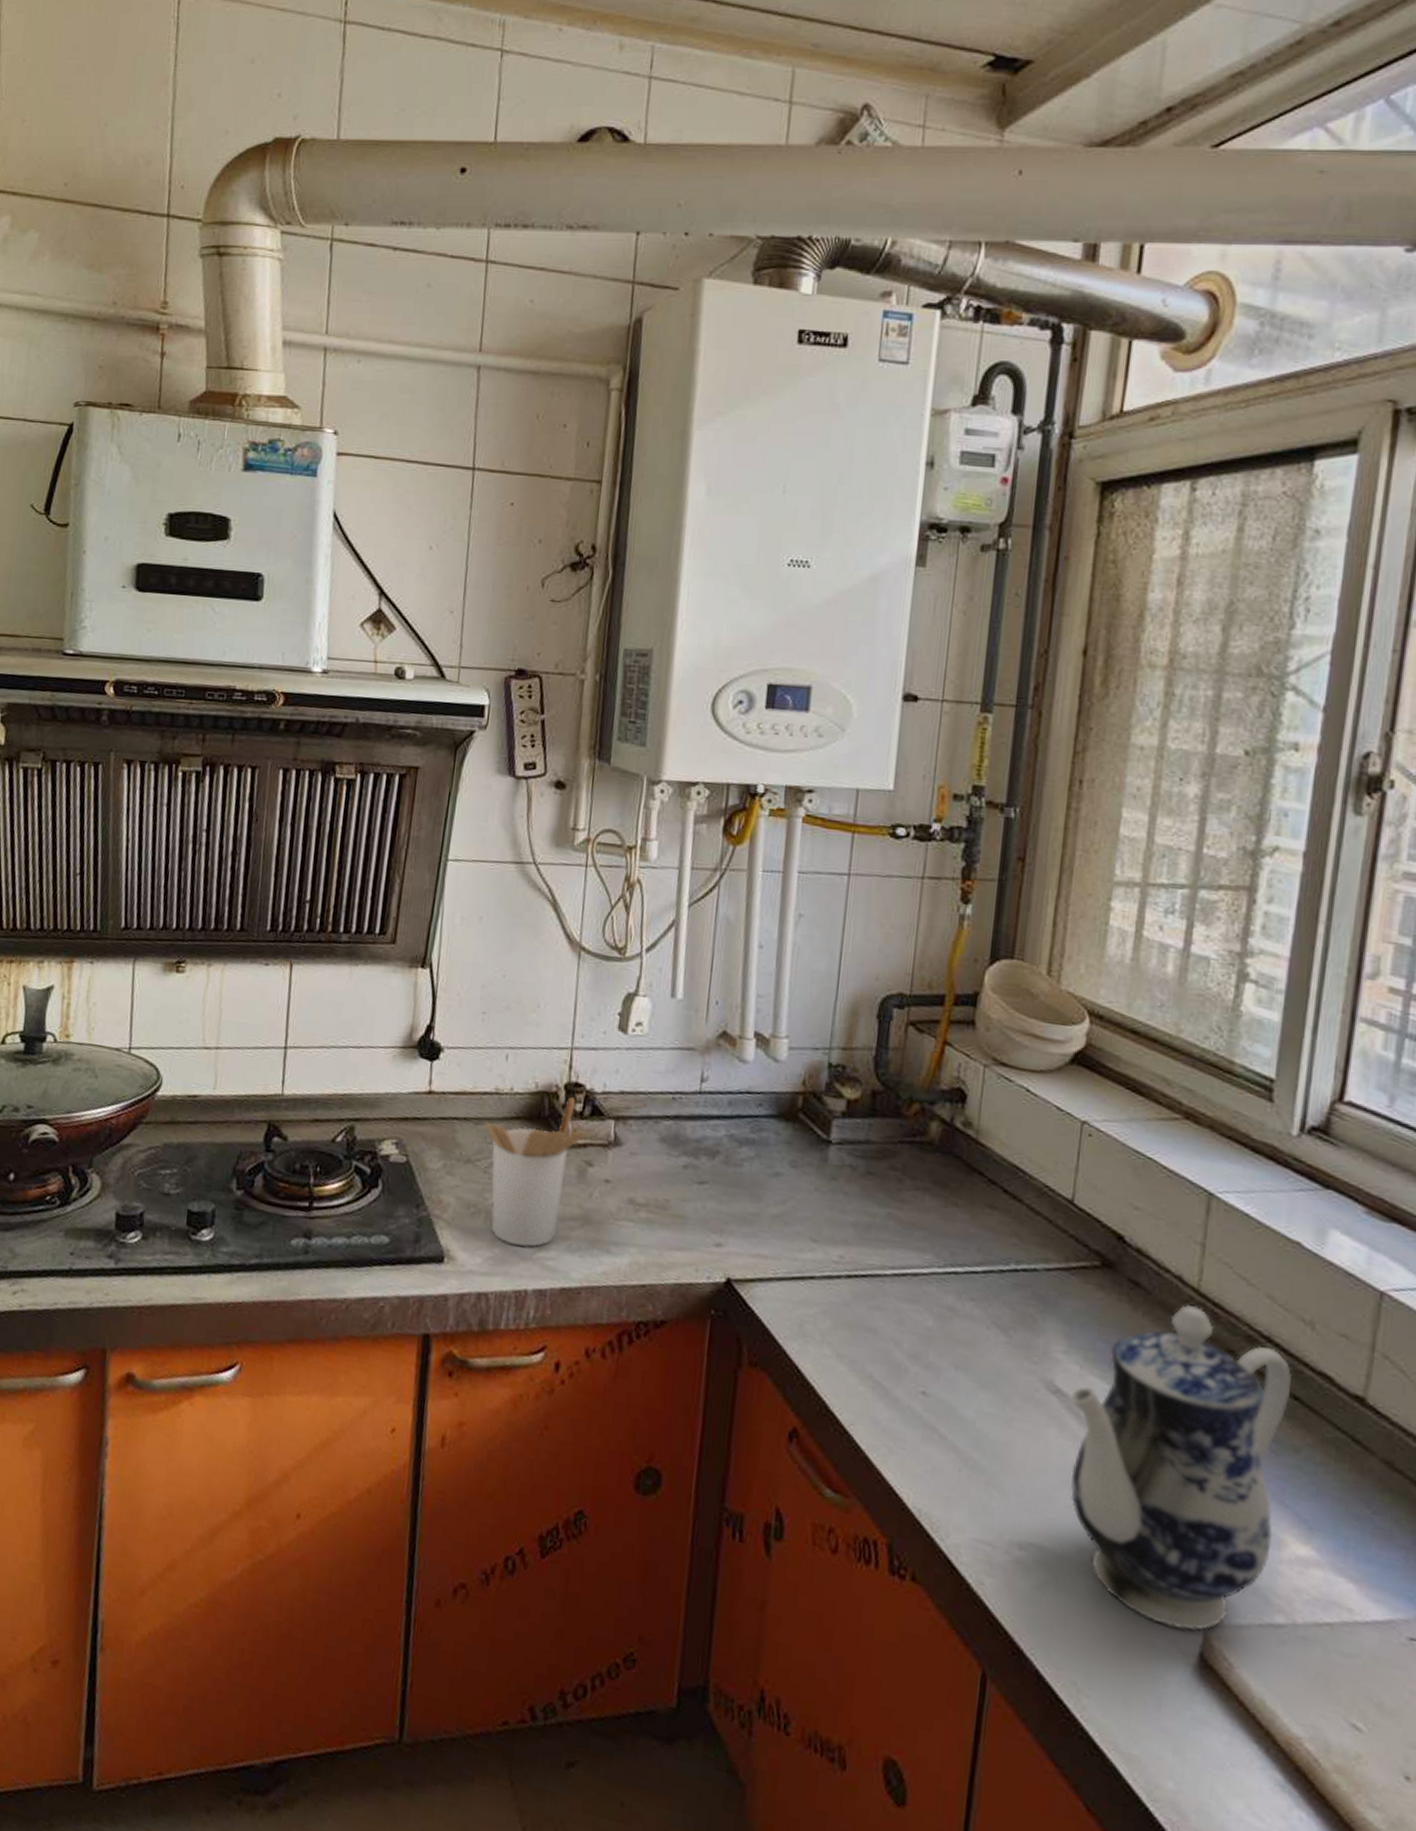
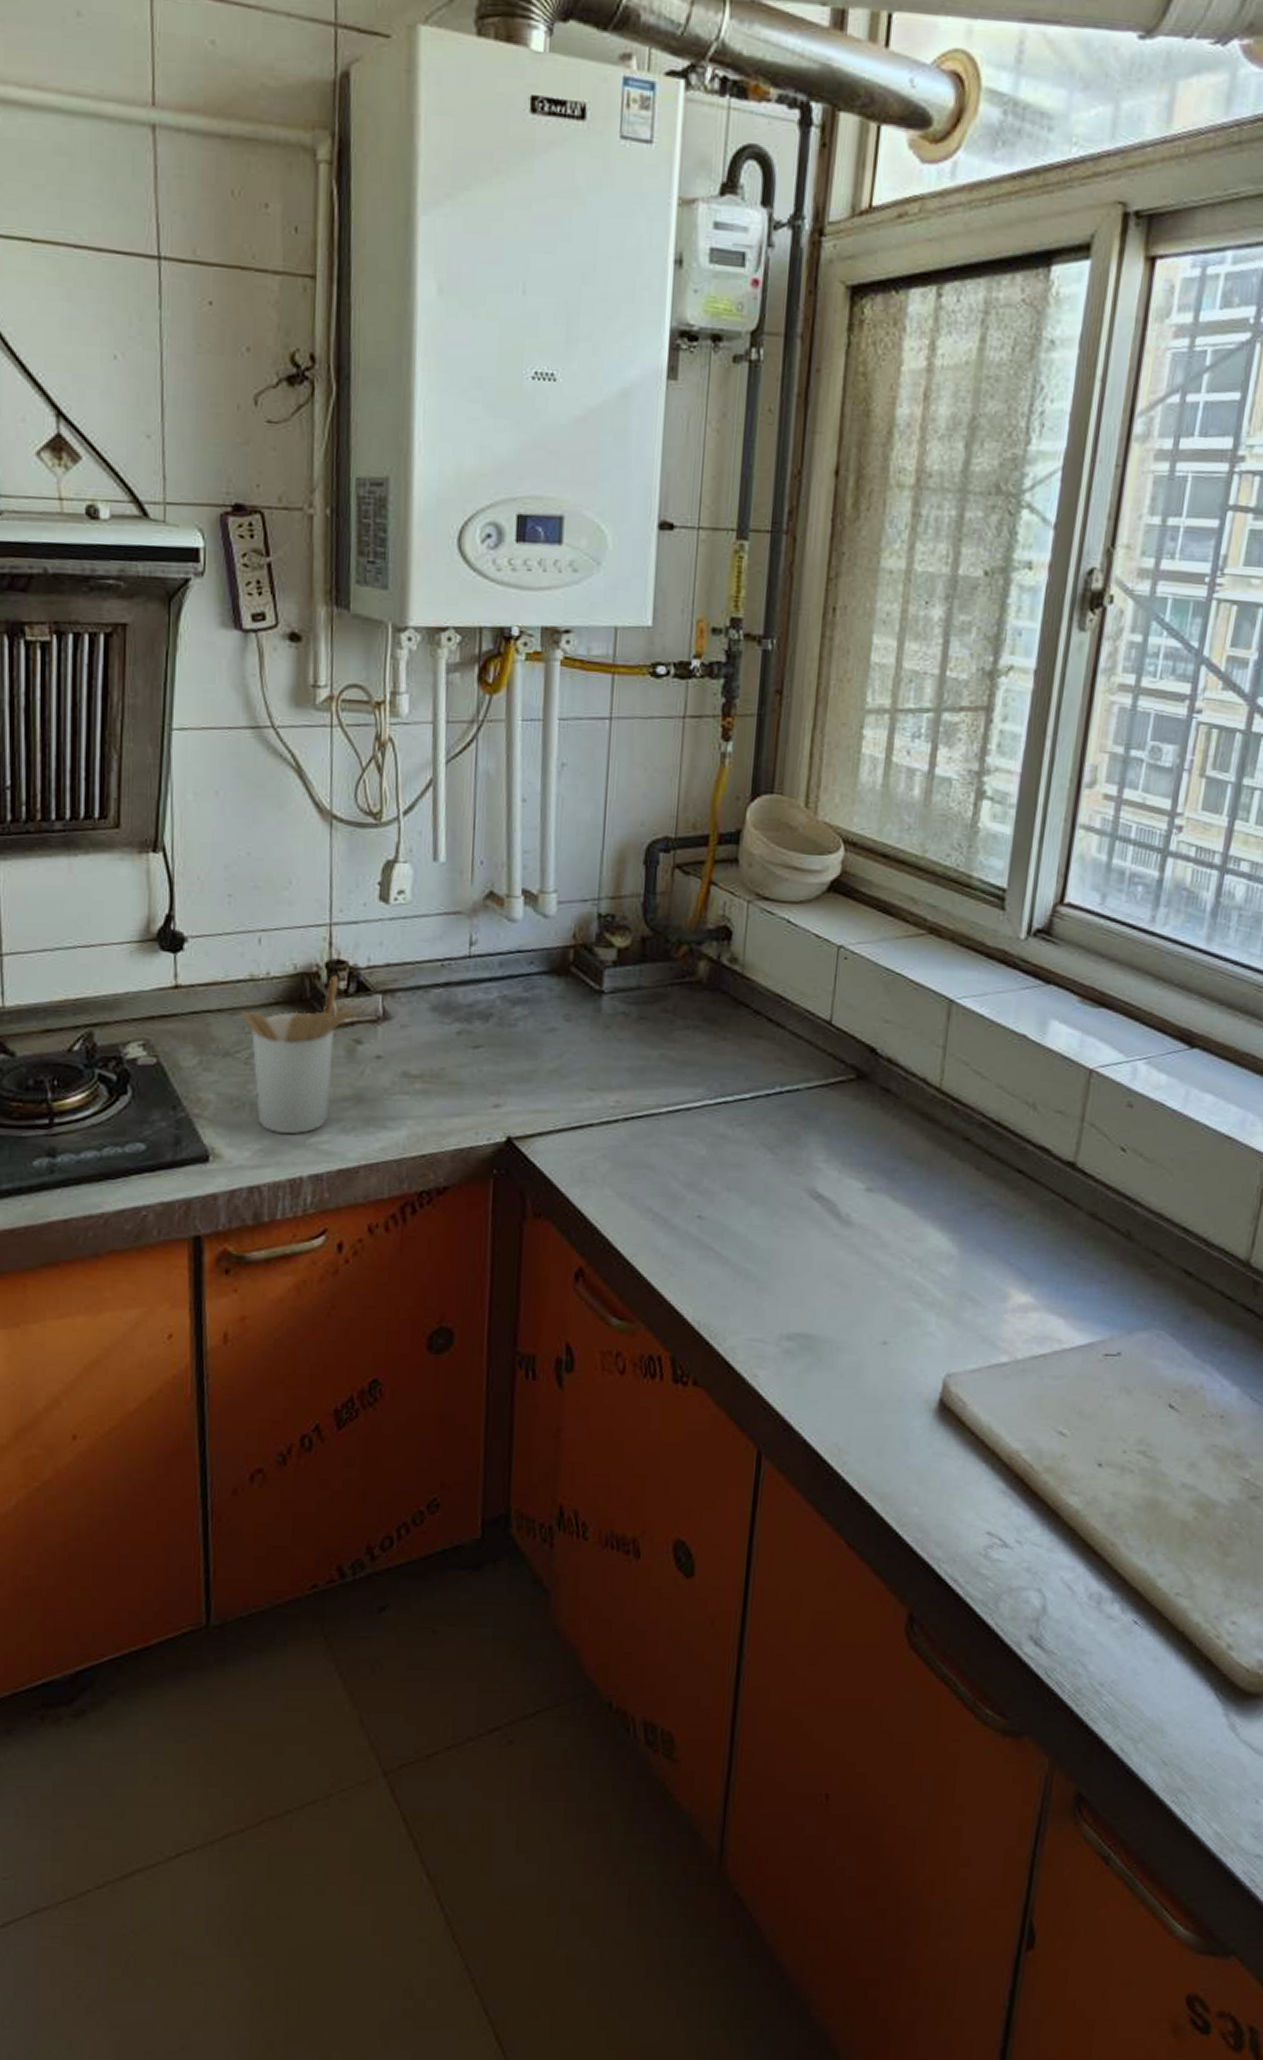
teapot: present [1070,1305,1291,1630] -> none [831,1104,1017,1382]

